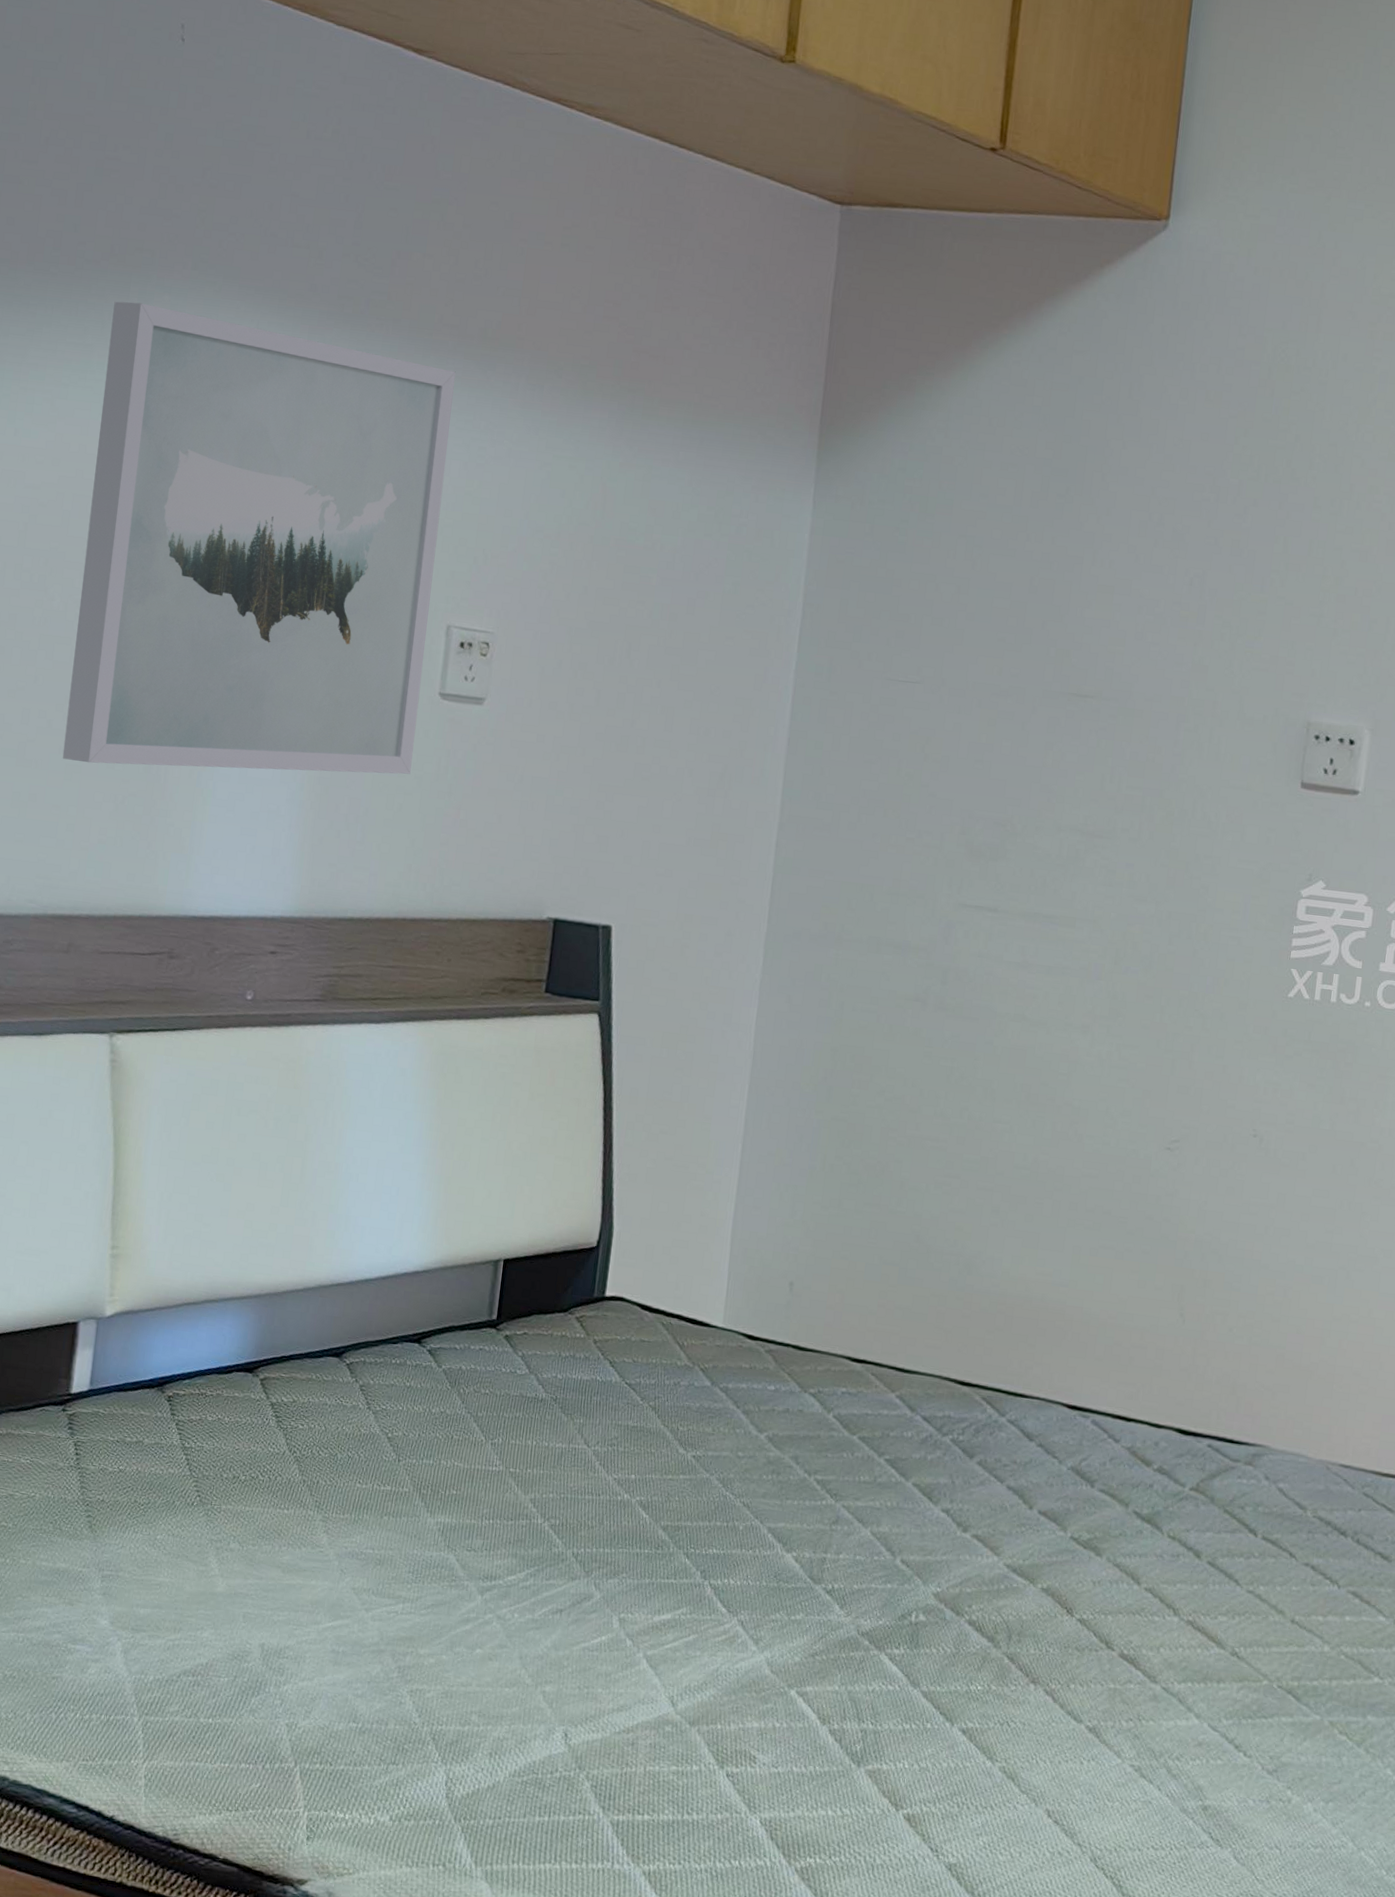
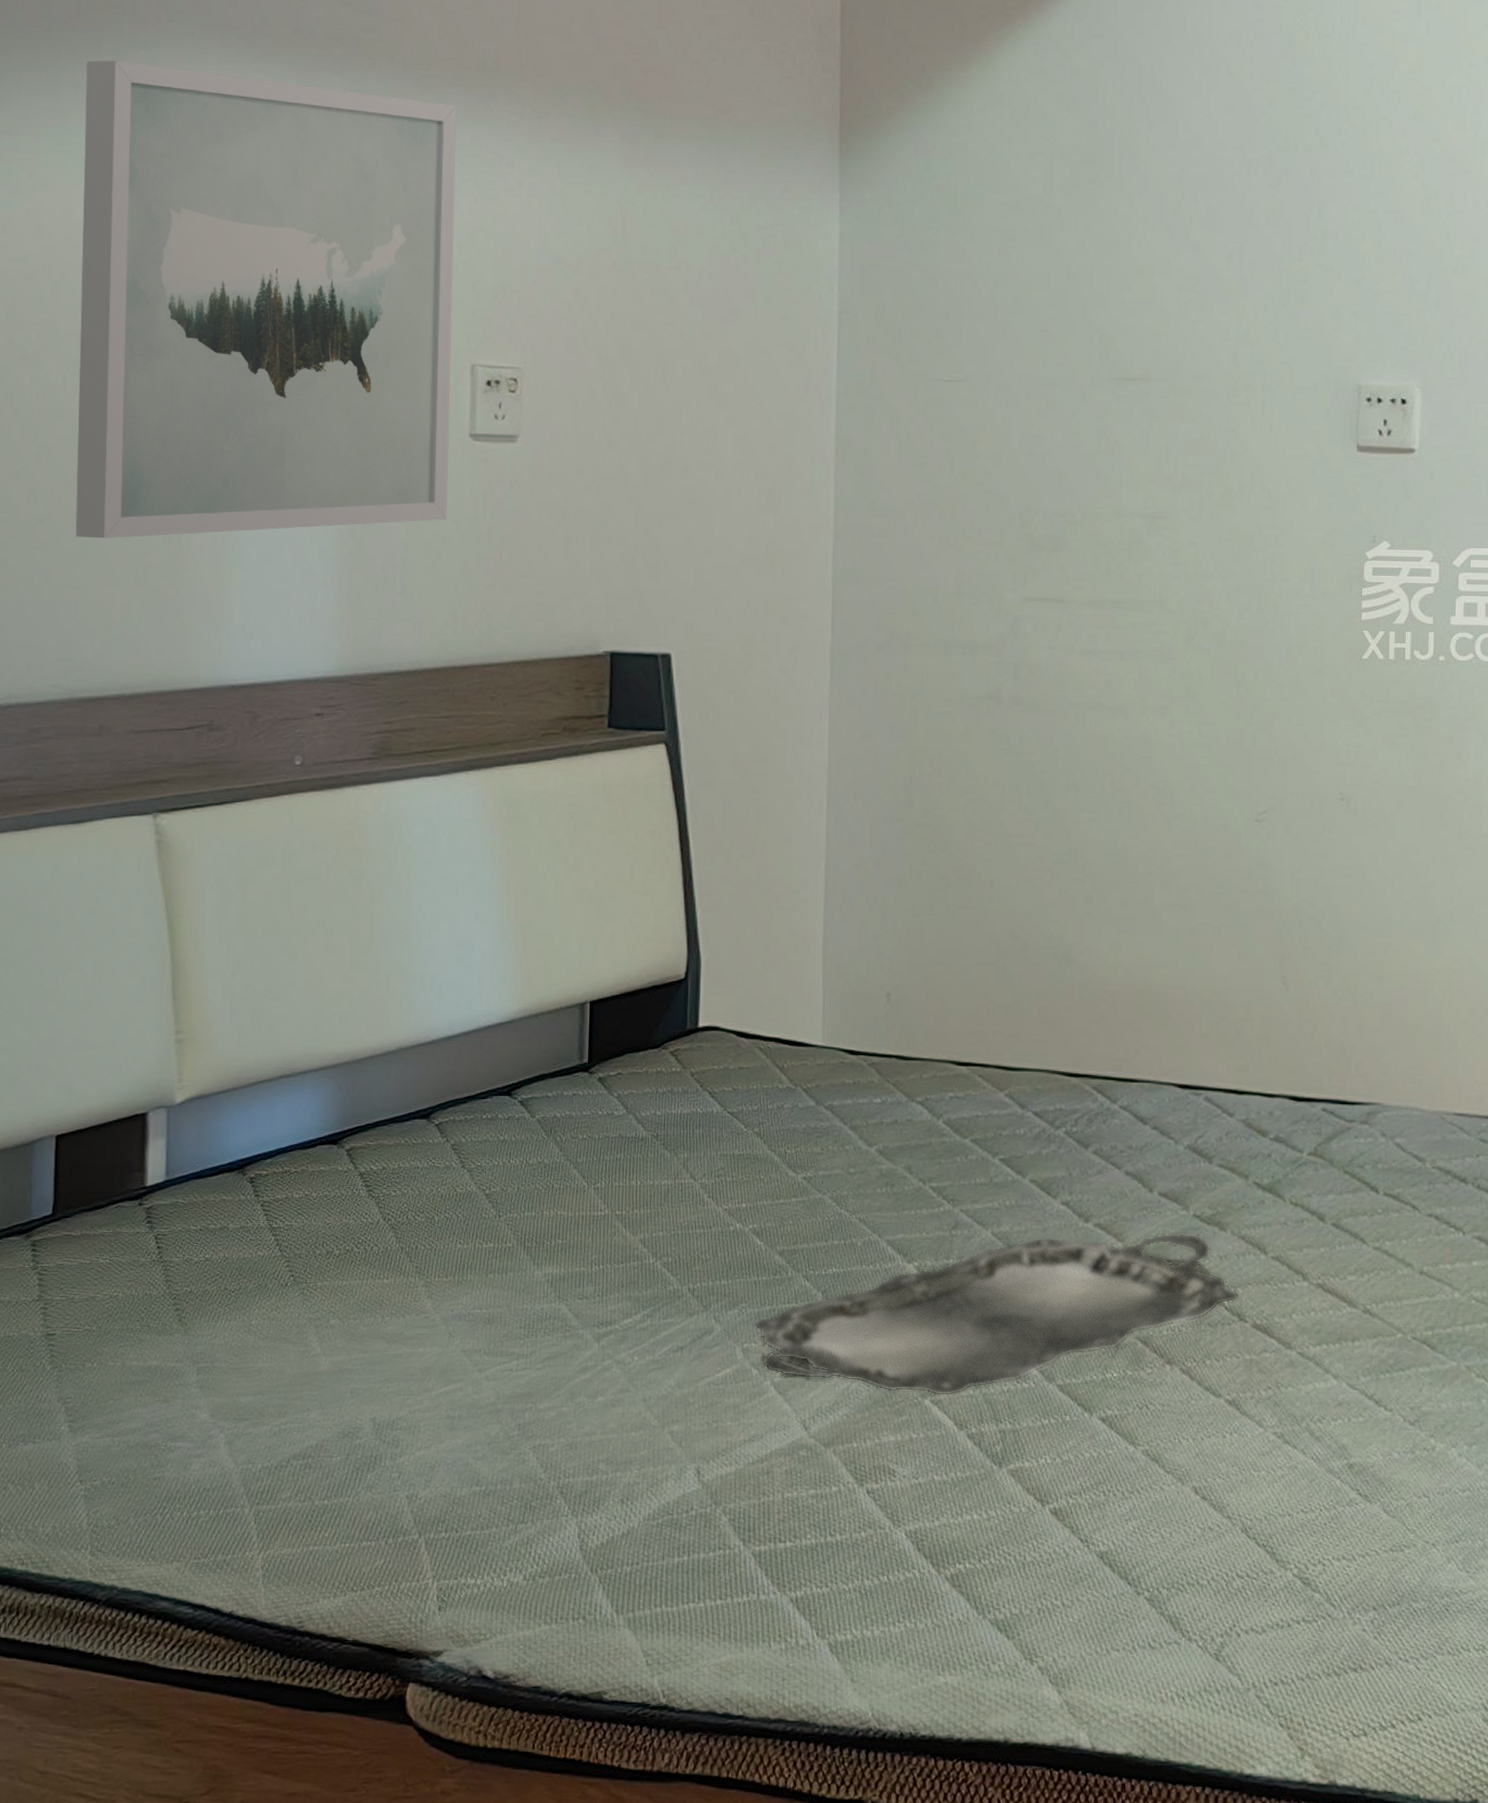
serving tray: none [631,1541,1110,1690] -> present [753,1233,1240,1396]

